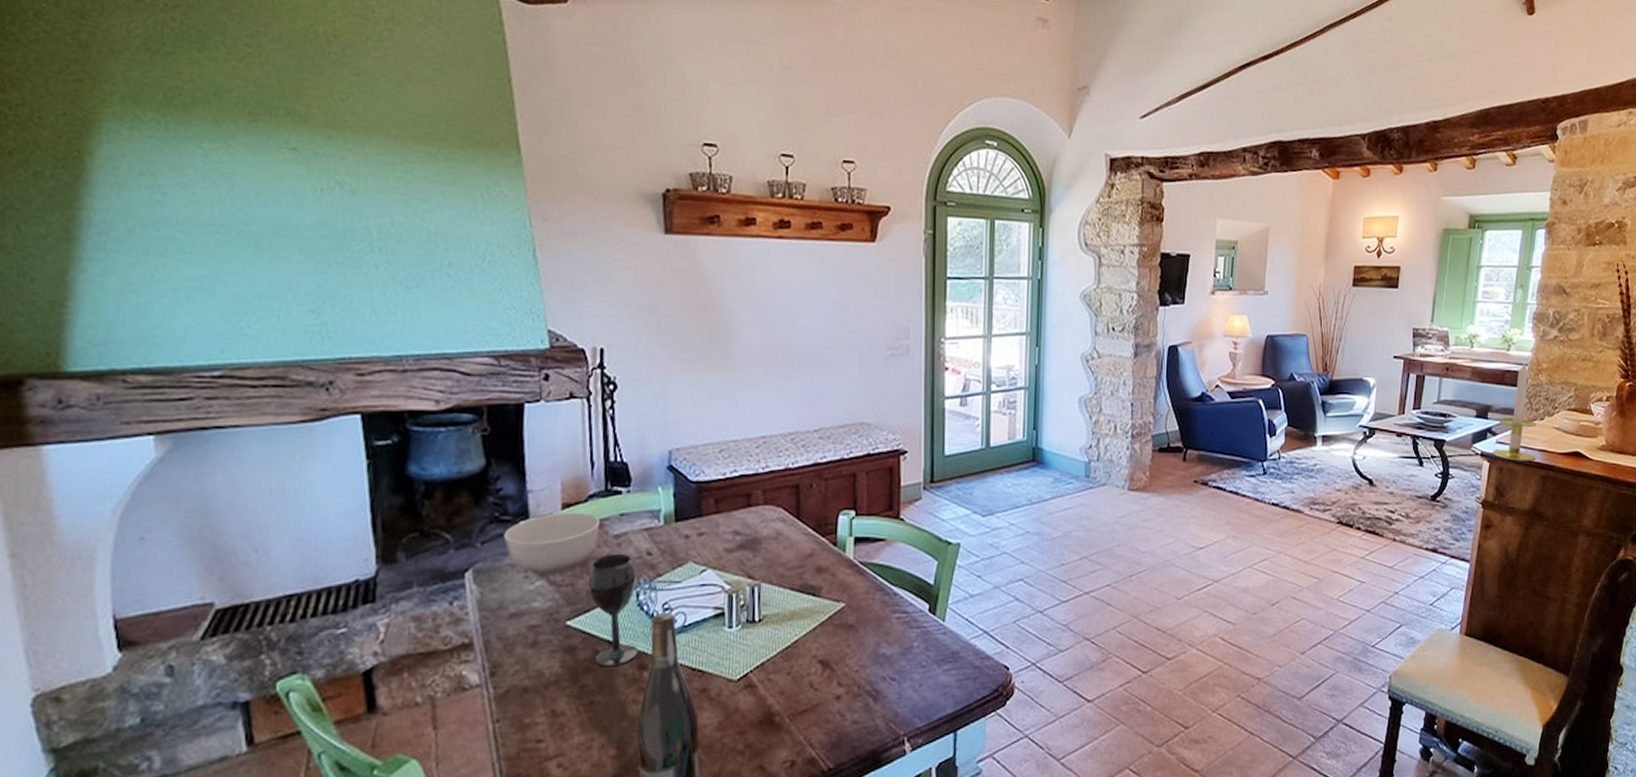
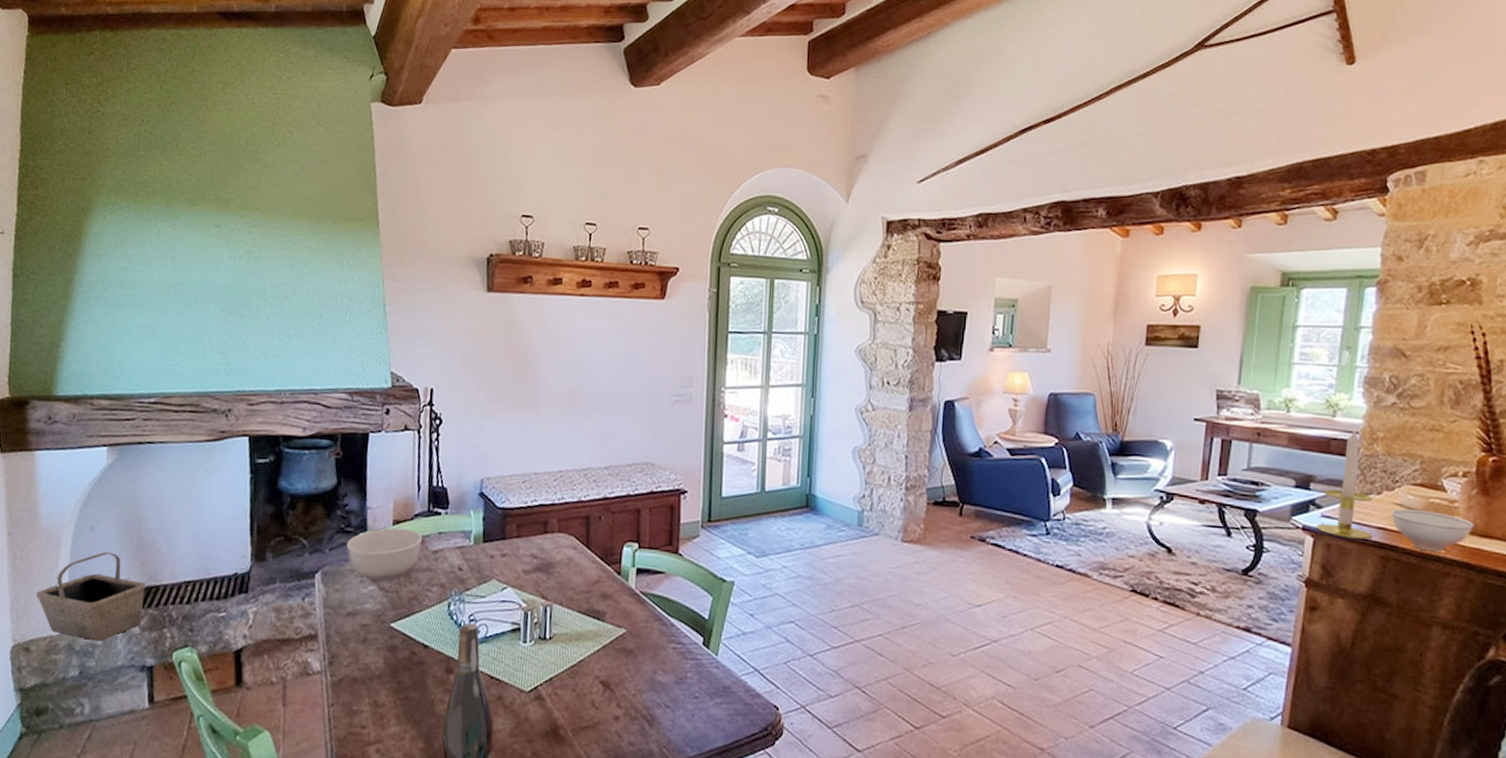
basket: none [63,568,230,680] -> present [36,552,147,642]
wine glass: present [587,553,639,667] -> none [409,567,450,668]
bowl: none [1550,431,1613,469] -> present [1390,508,1474,553]

